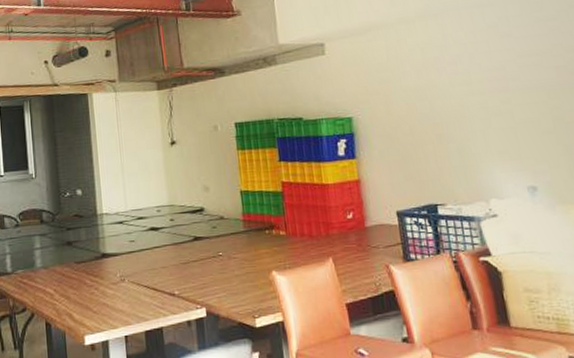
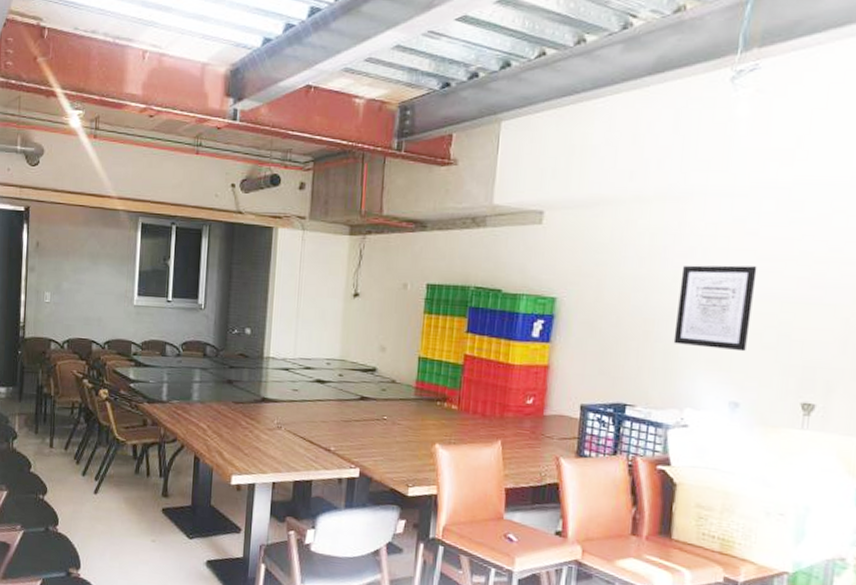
wall art: none [455,63,529,142] -> present [673,265,757,352]

